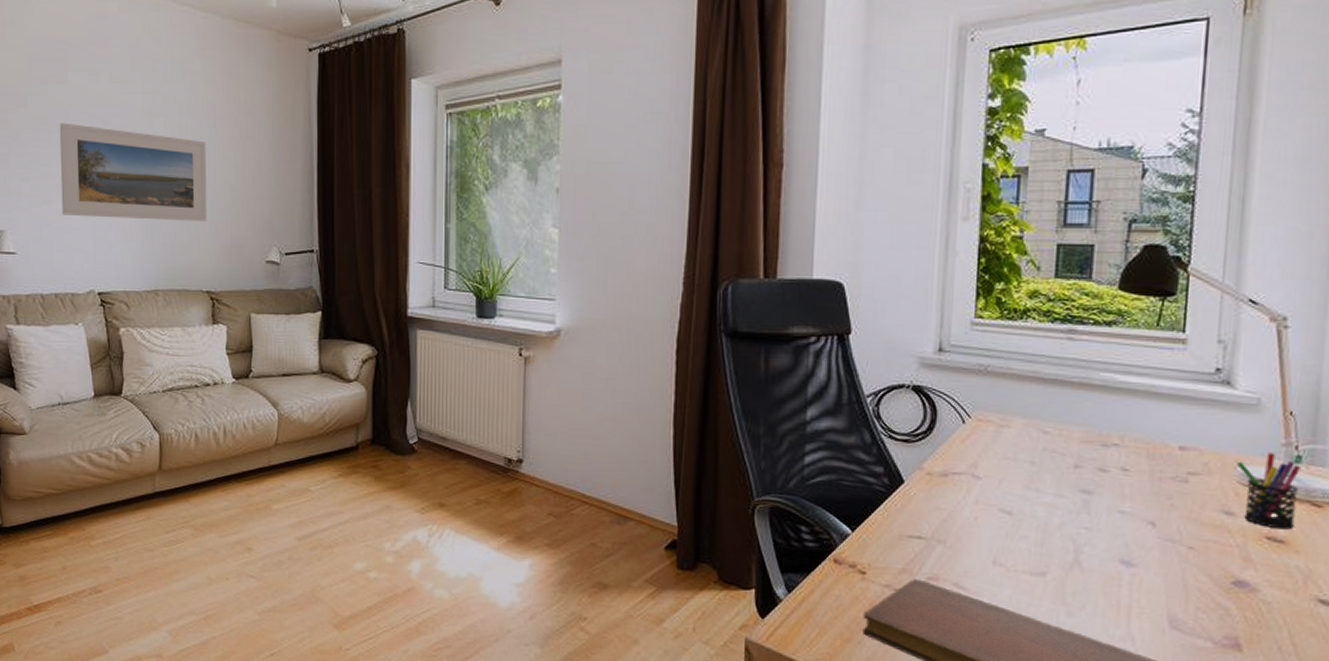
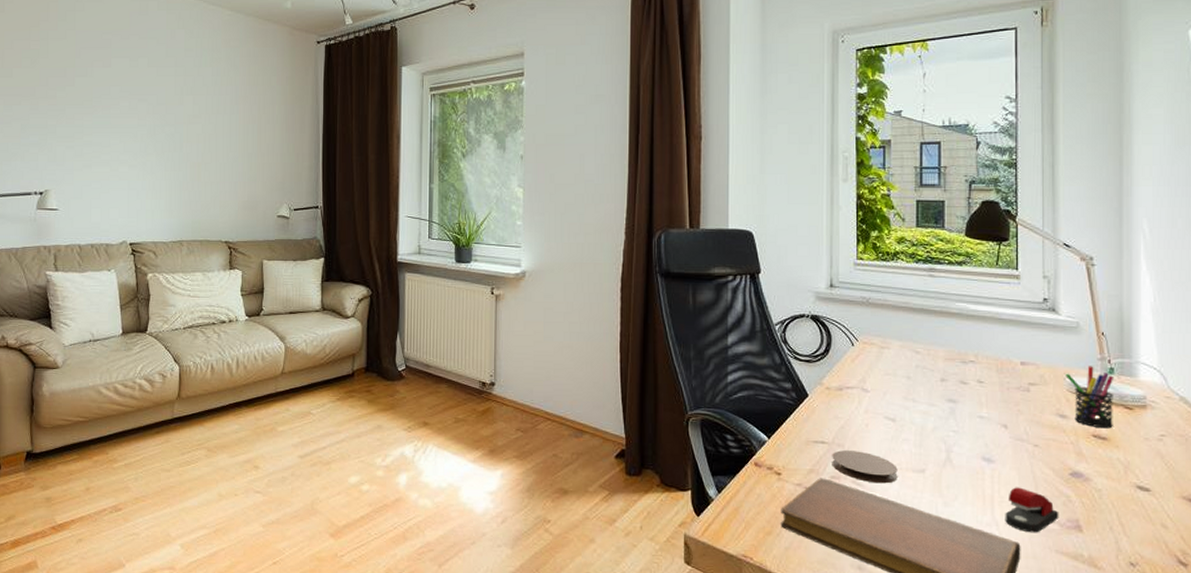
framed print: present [59,123,207,222] -> none [101,99,228,182]
coaster: none [929,547,1012,588] -> present [832,450,898,484]
stapler: none [1143,596,1214,651] -> present [1005,487,1059,533]

